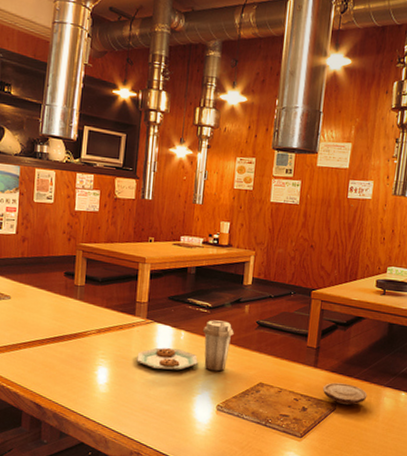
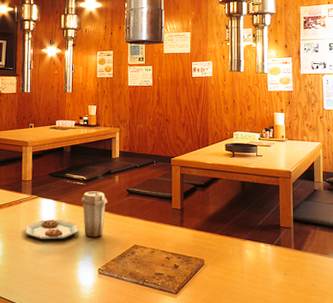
wood slice: present [322,382,368,405] -> none [190,239,231,259]

